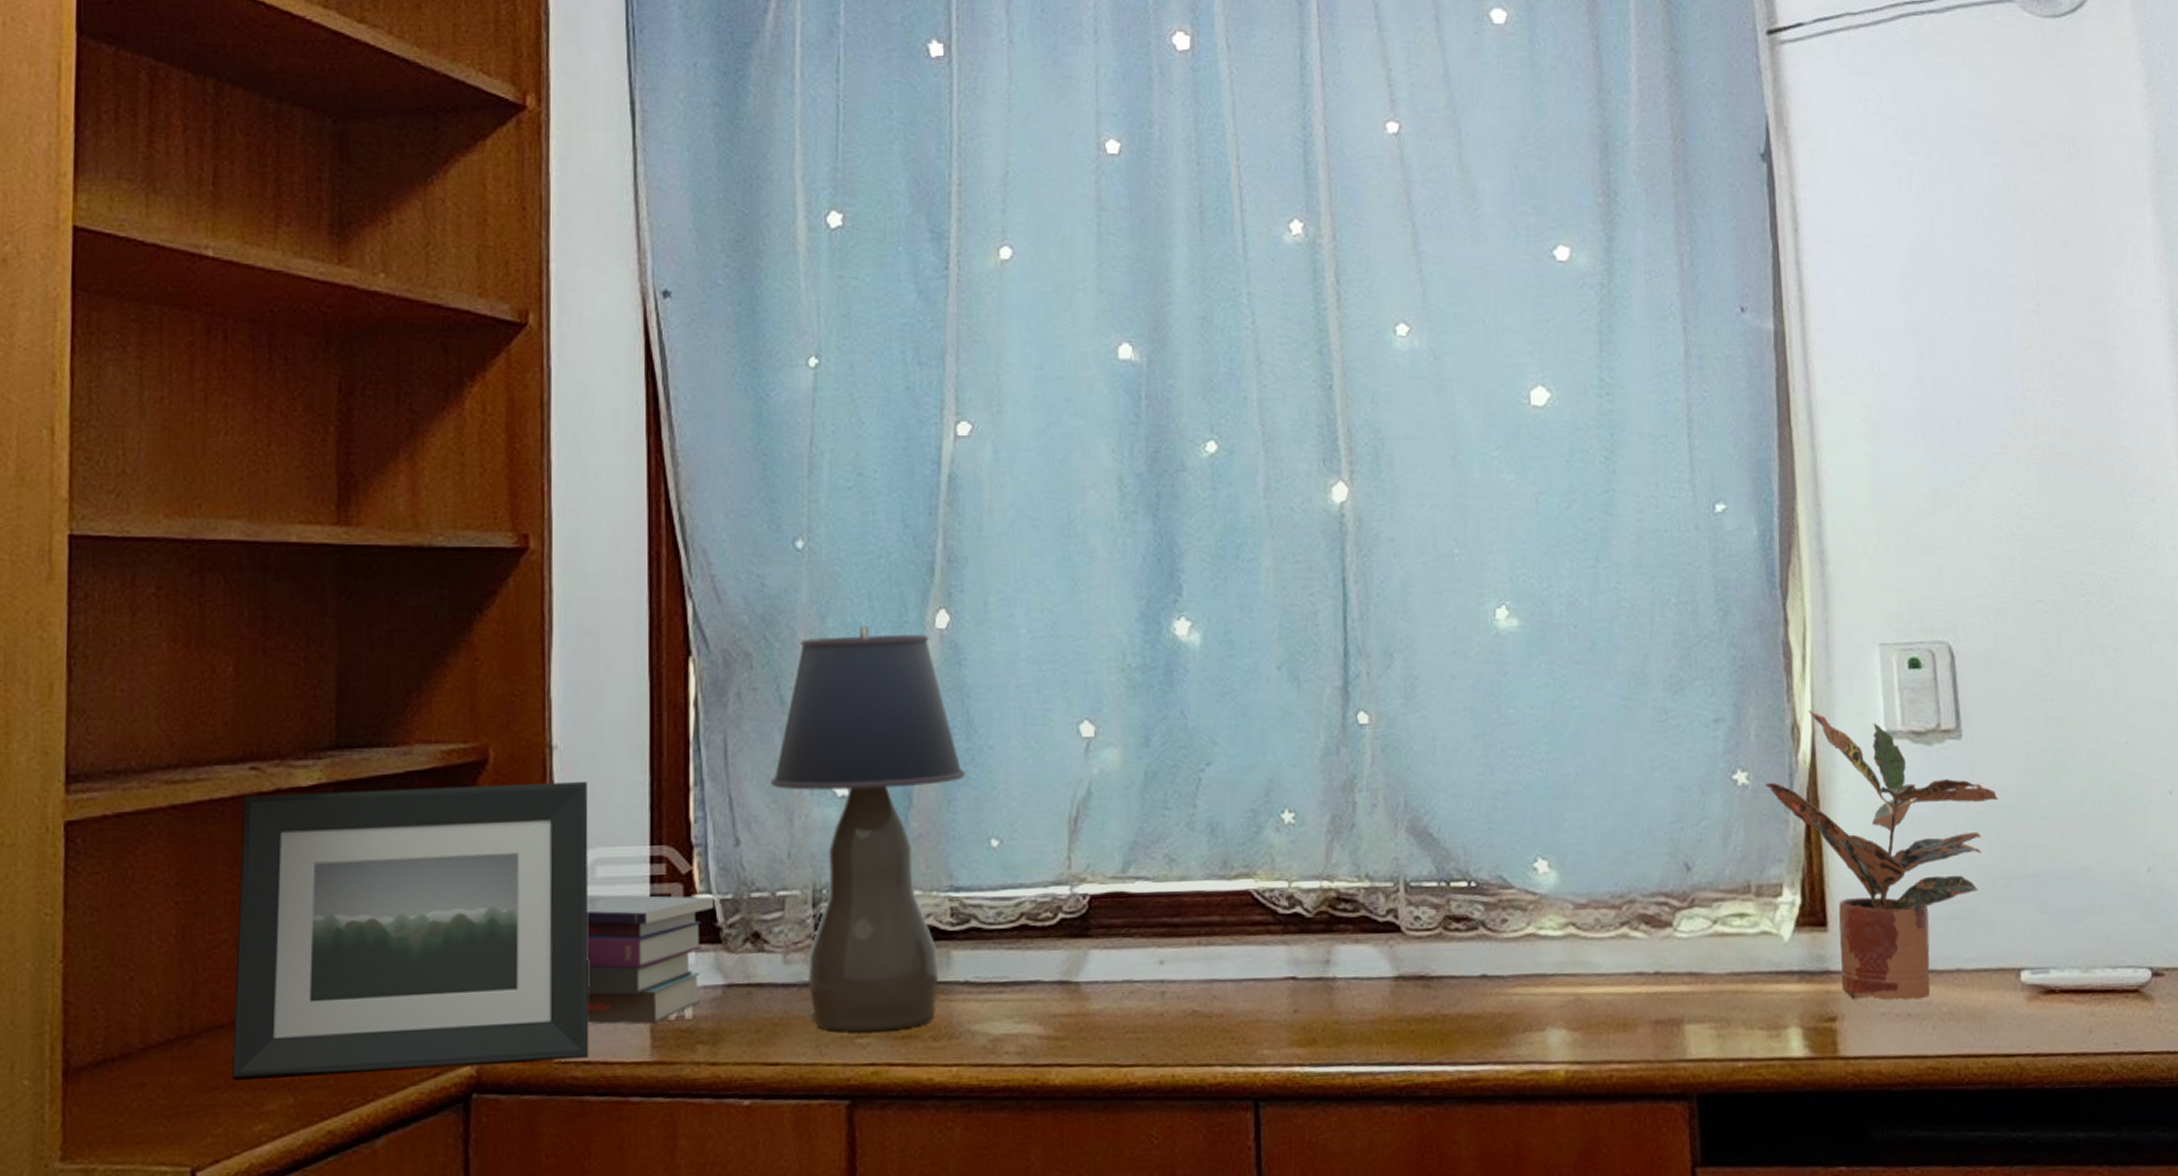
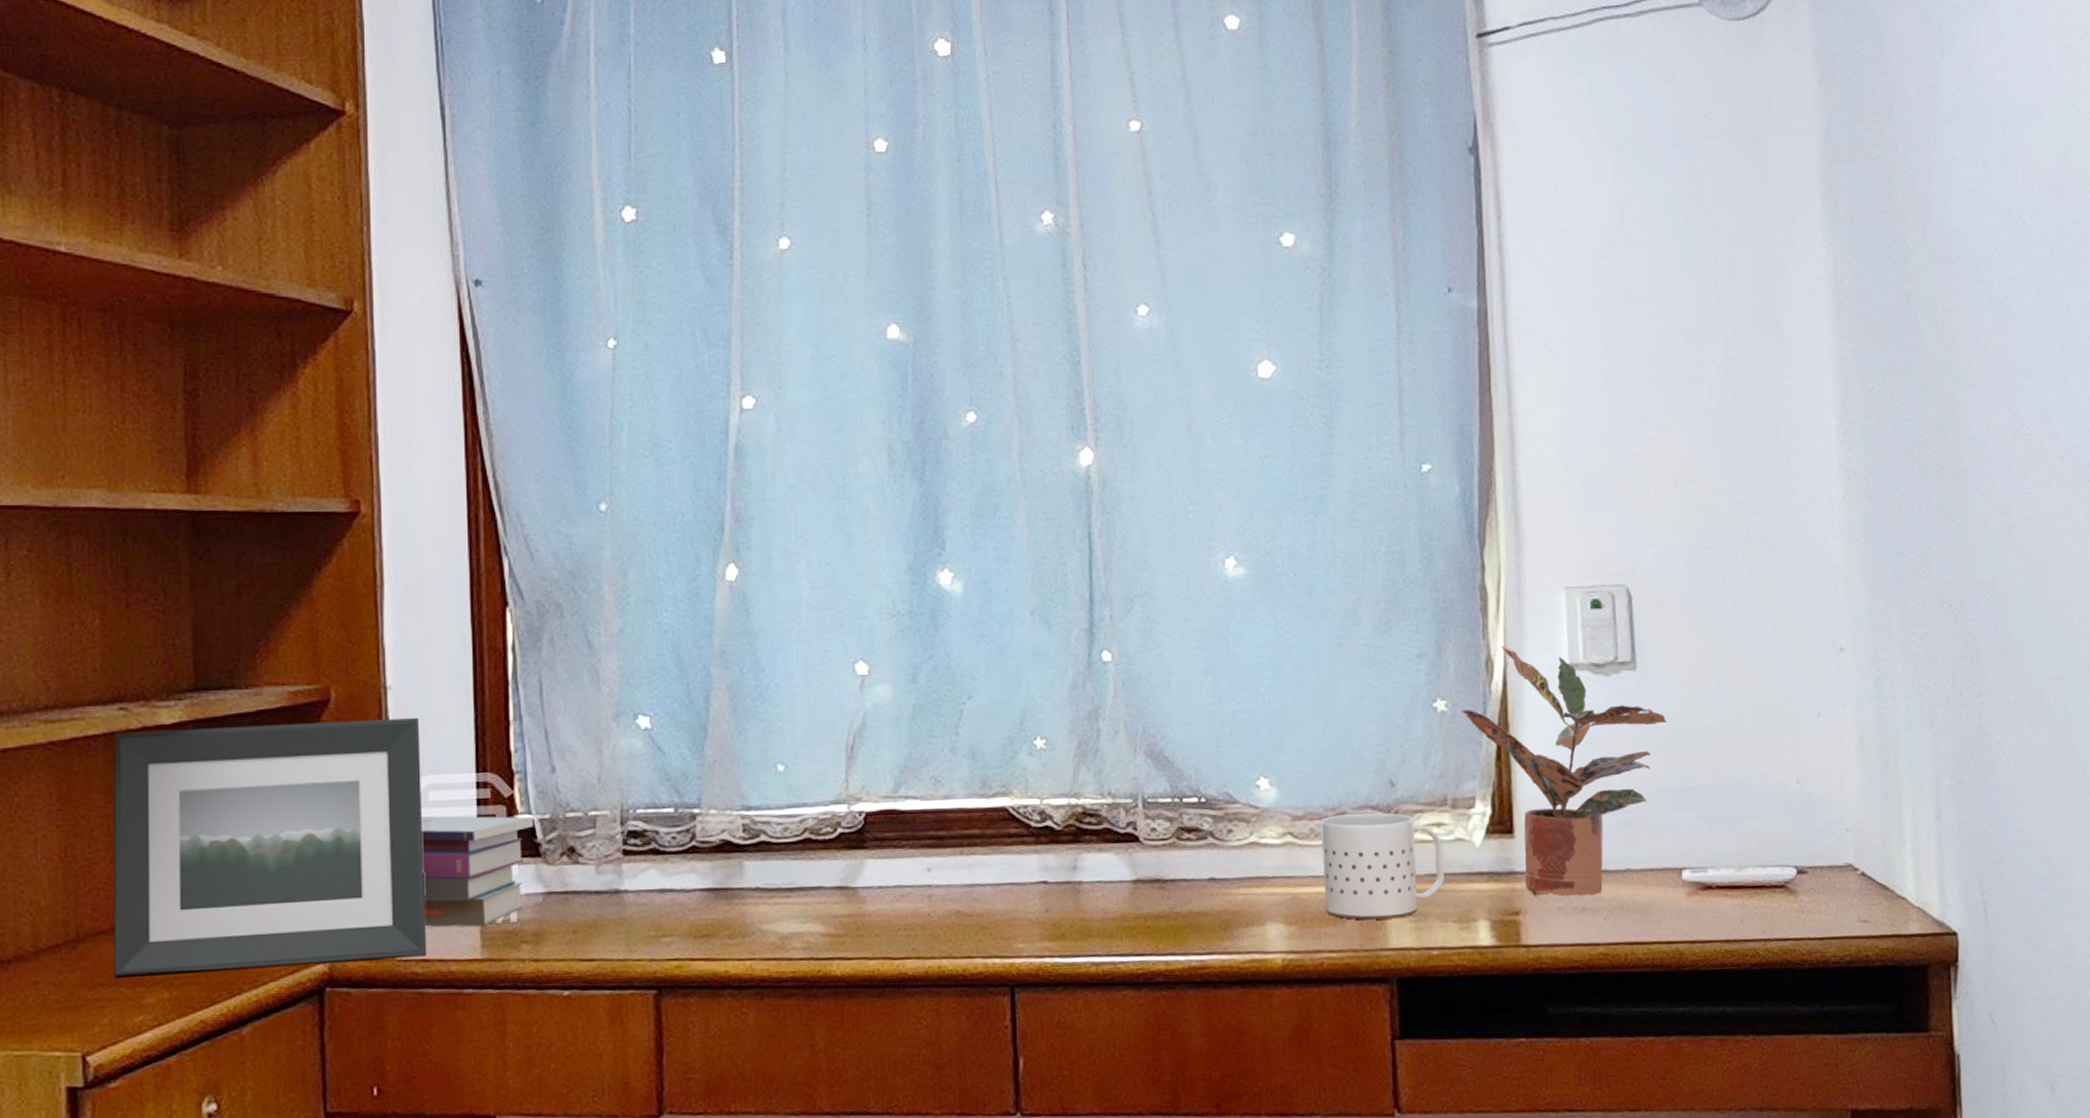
table lamp: present [770,625,966,1032] -> none [581,578,755,932]
mug: none [1606,901,1749,1026] -> present [1320,813,1445,920]

